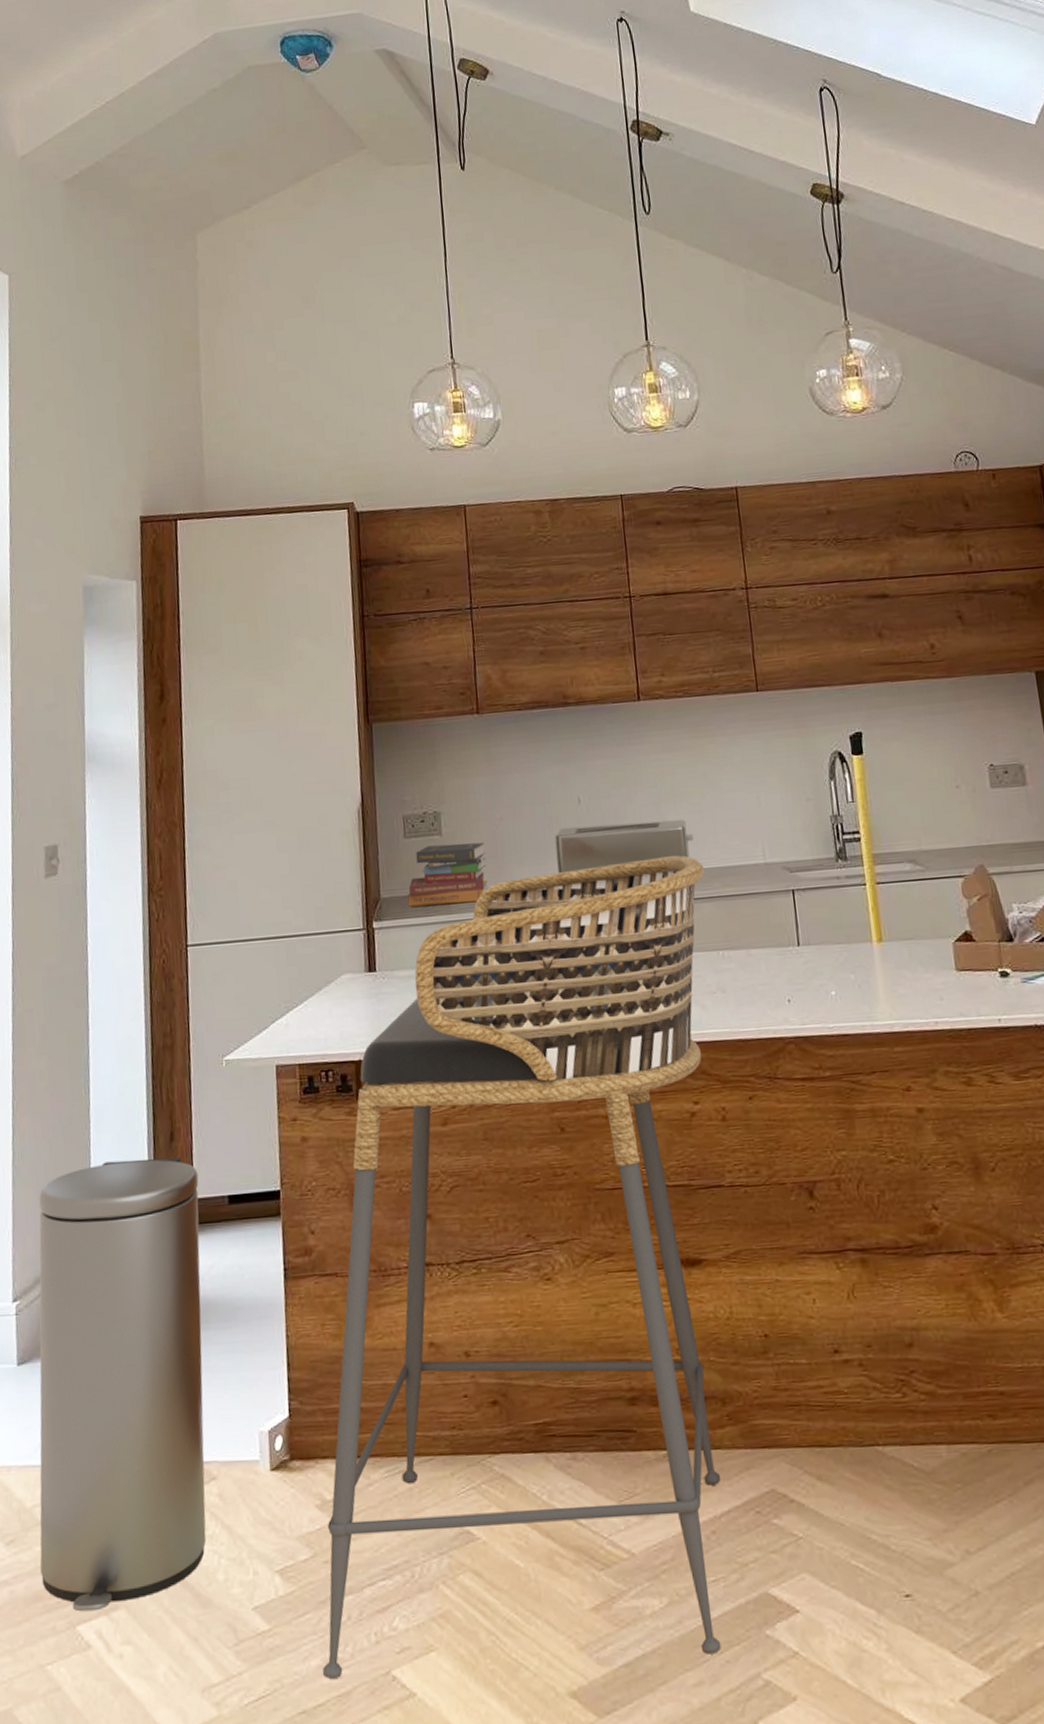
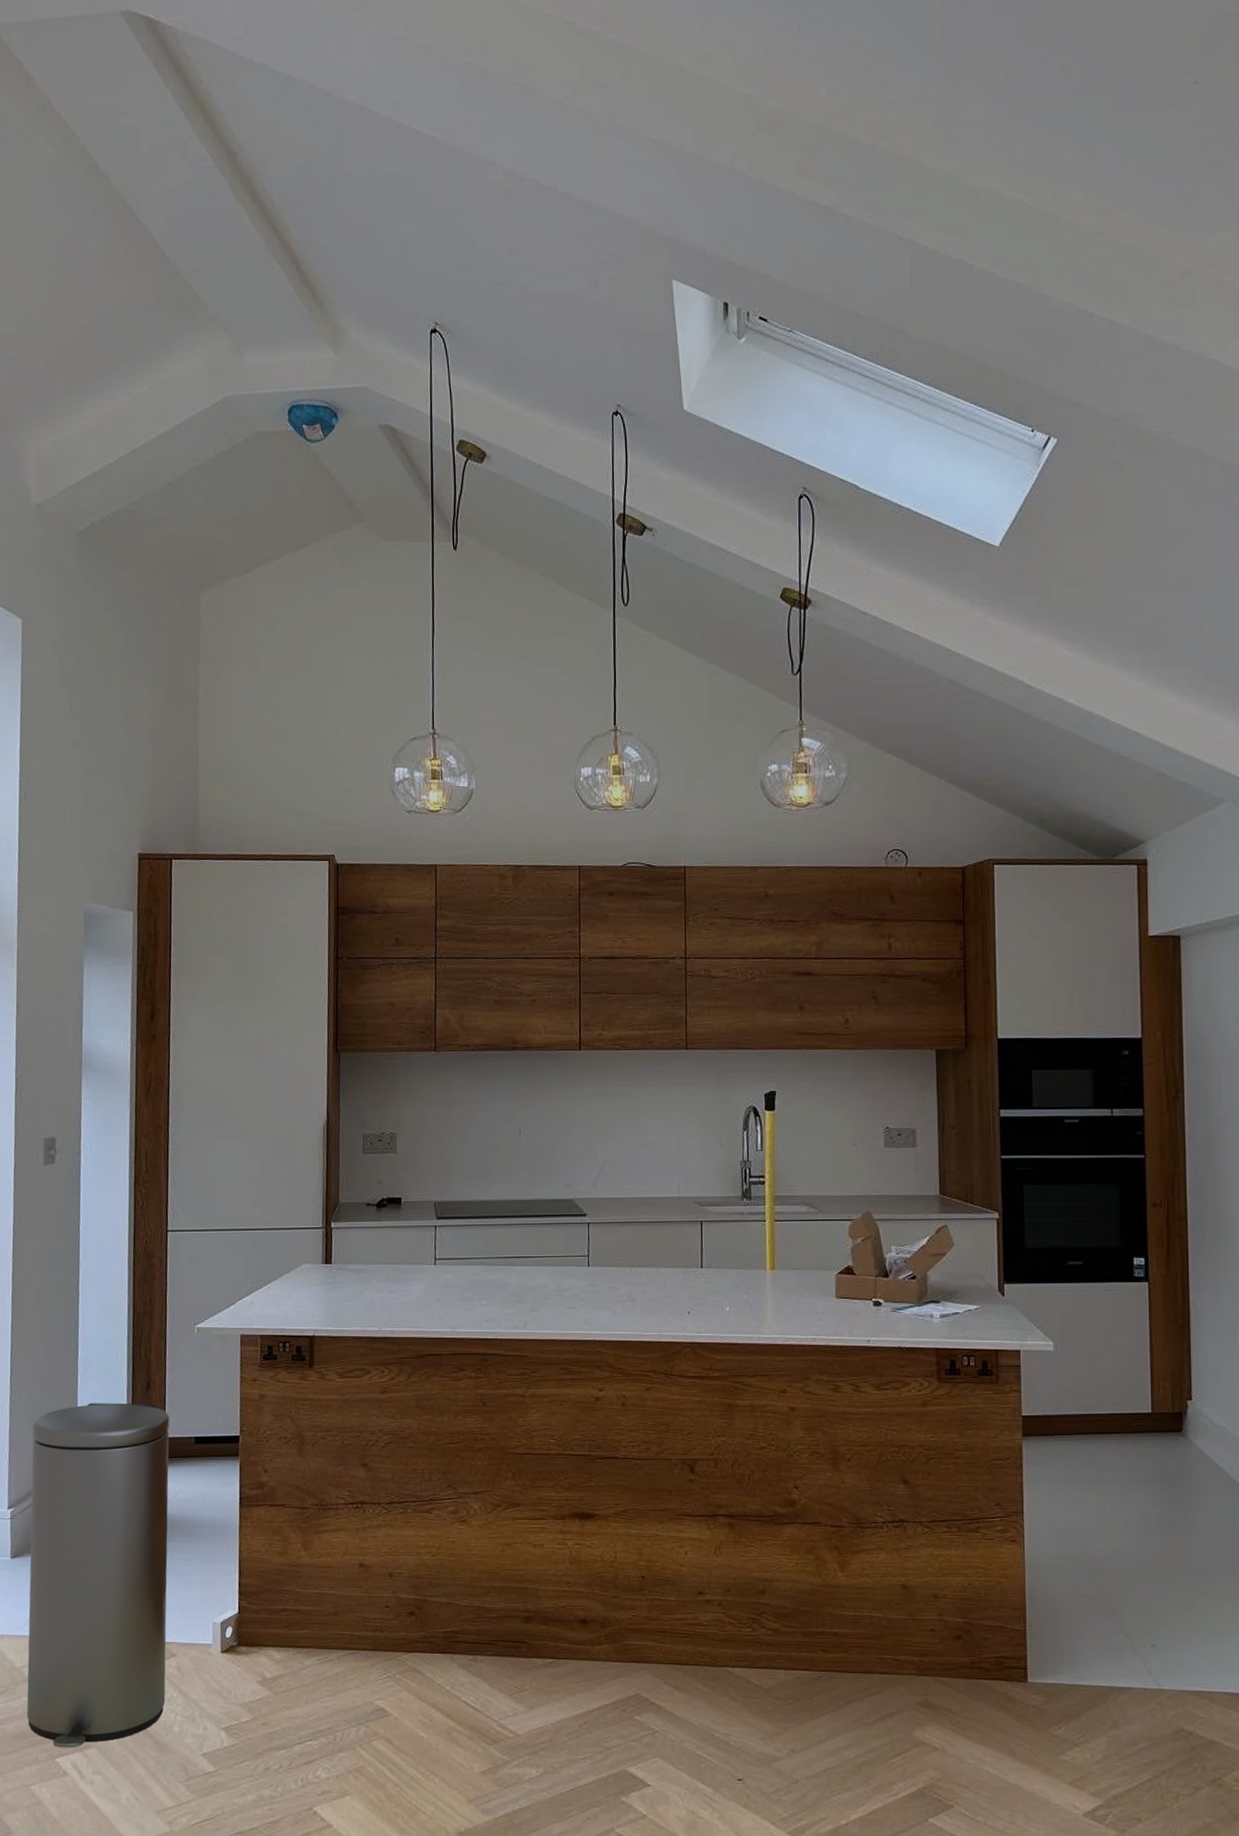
bar stool: present [323,855,722,1680] -> none [257,1185,625,1812]
books: present [407,842,488,907] -> none [363,1161,434,1213]
toaster: present [554,819,694,874] -> none [496,1154,618,1193]

